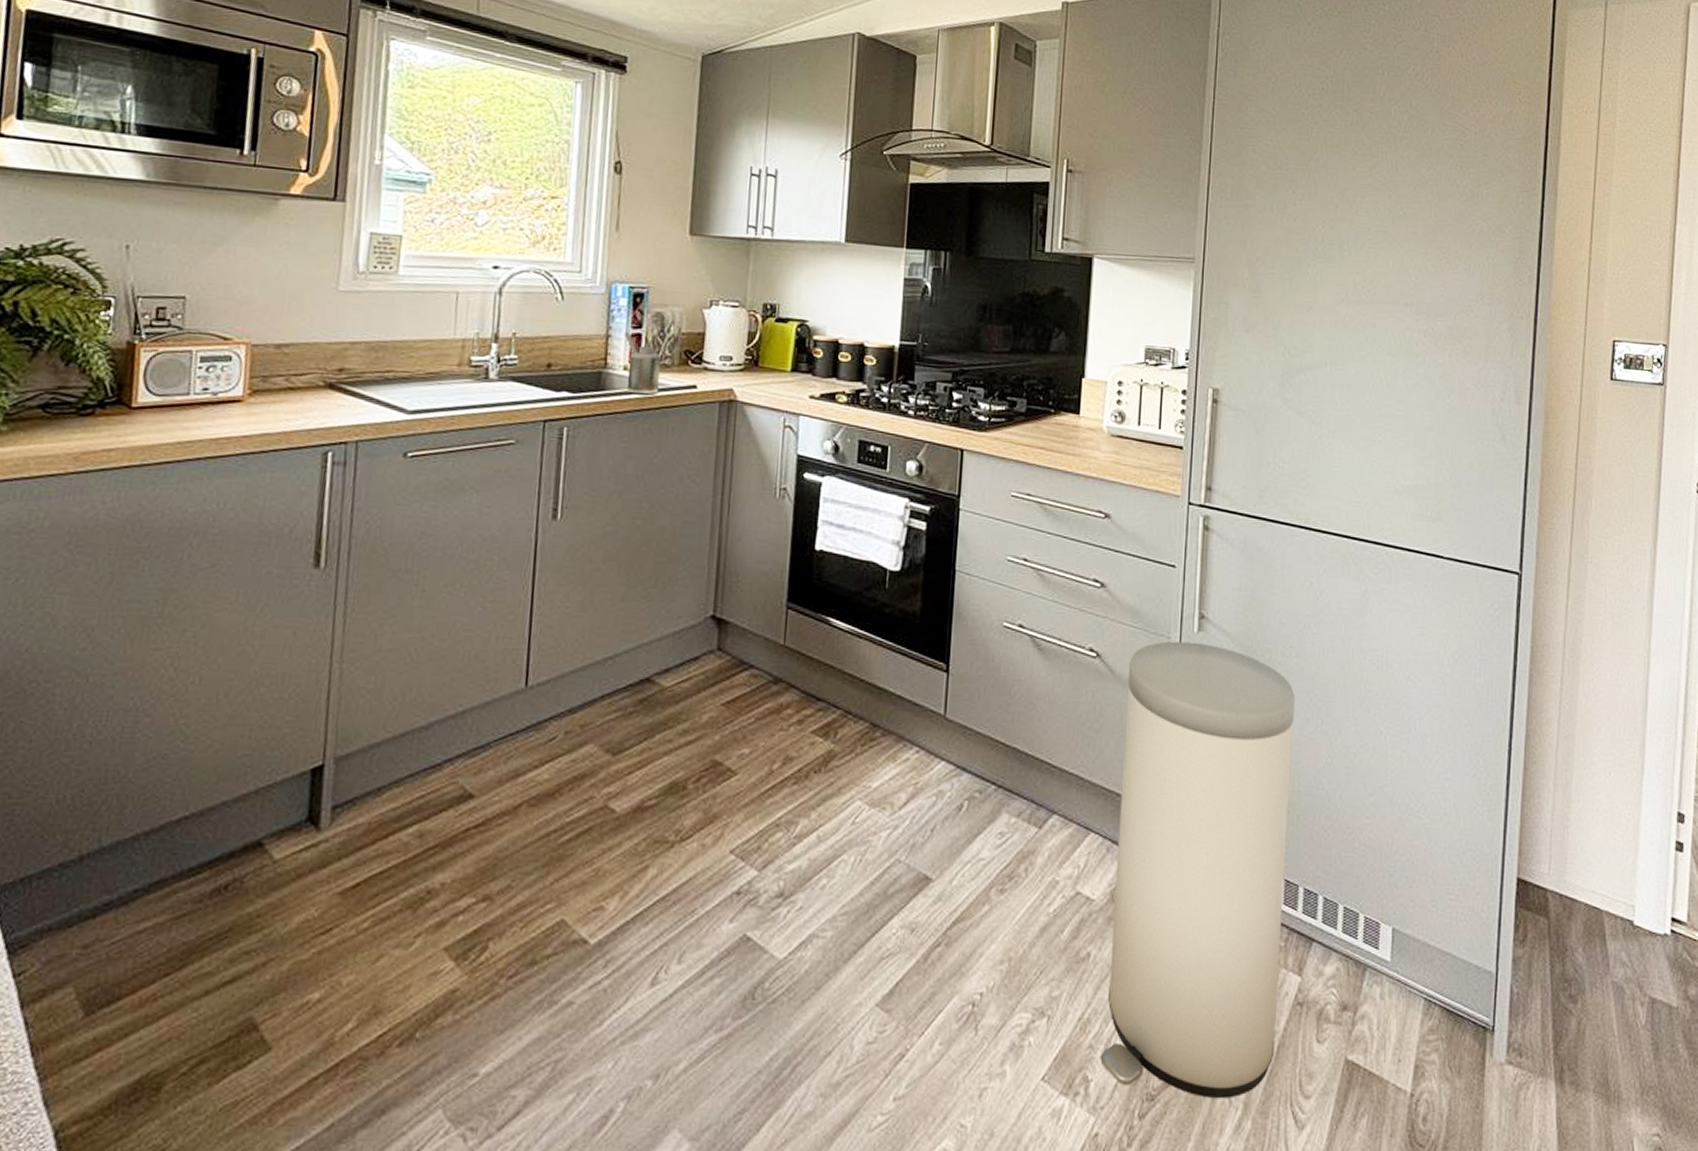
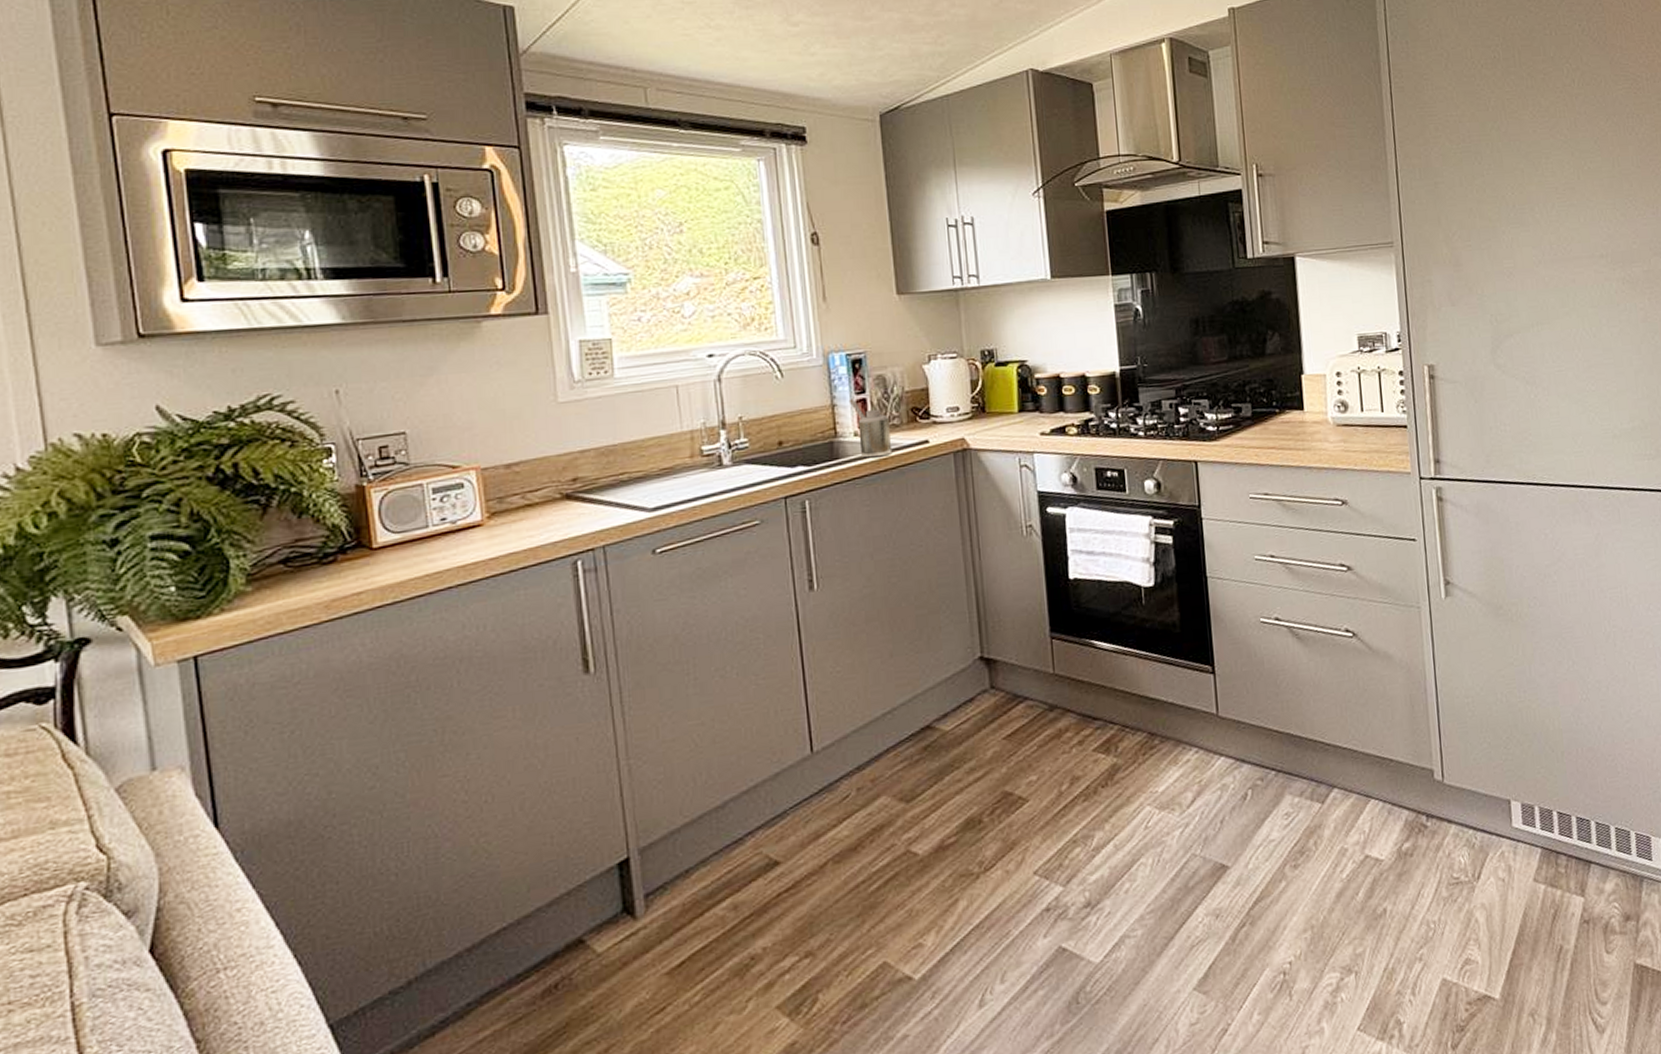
pedal bin: present [1100,641,1296,1099] -> none [1384,607,1569,1022]

